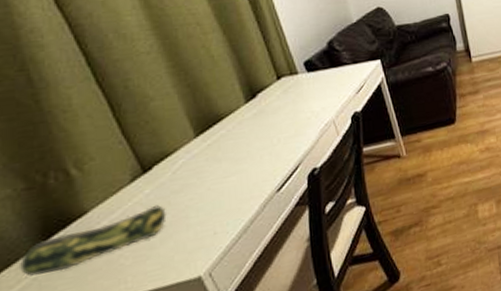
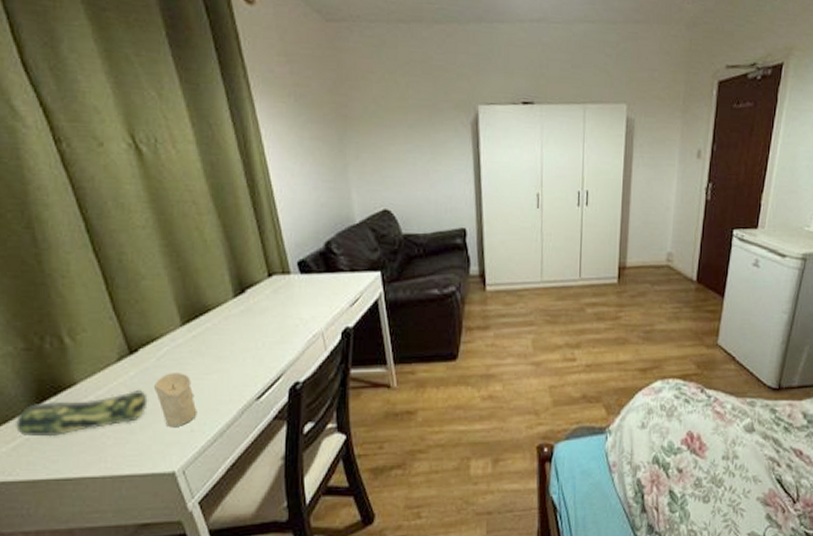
candle: none [172,181,219,235] -> present [154,373,197,428]

